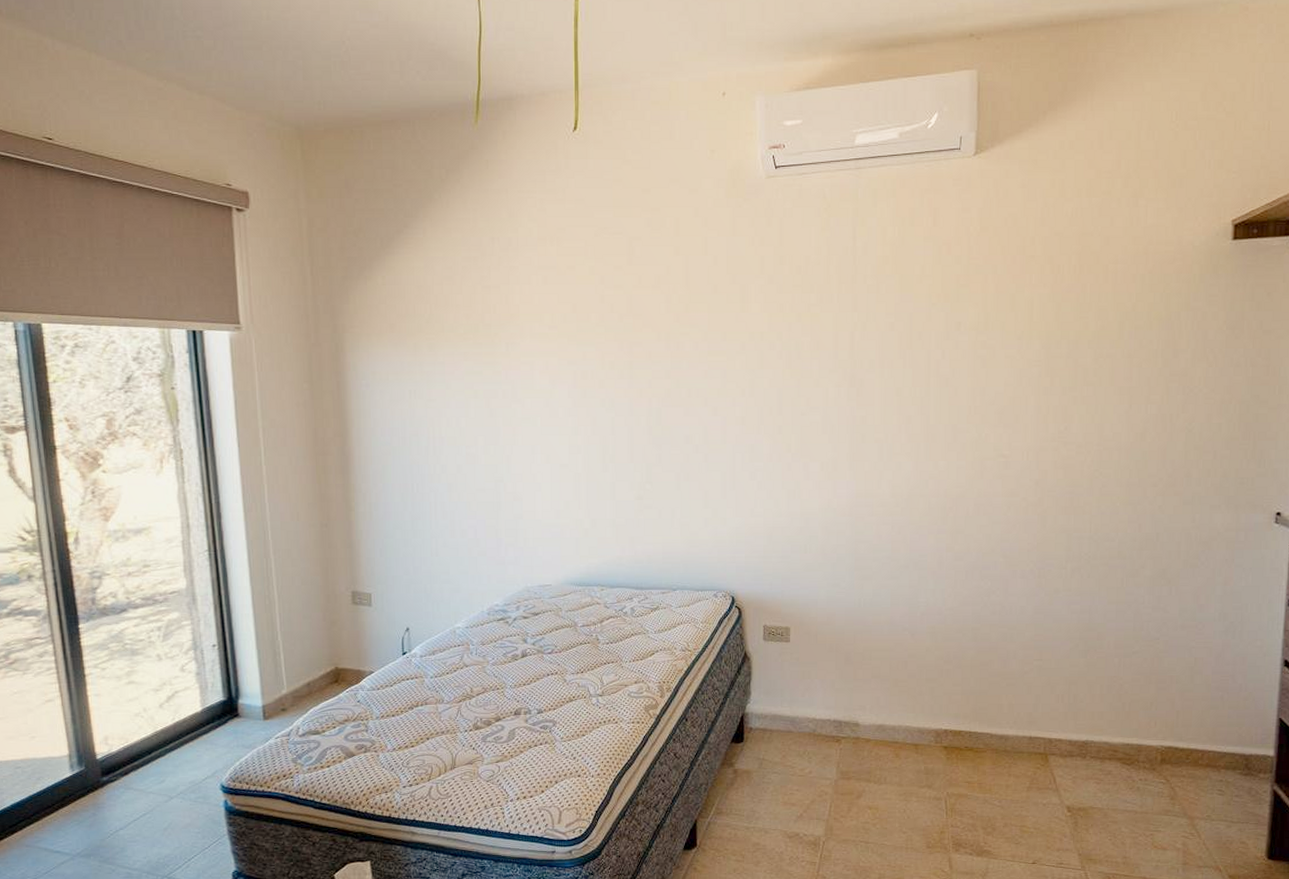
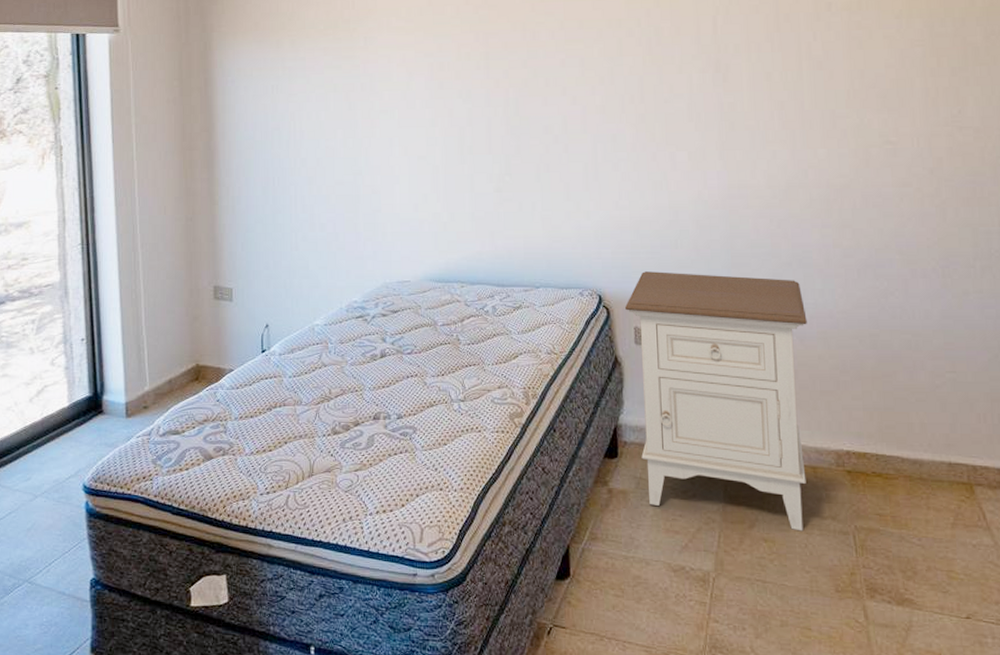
nightstand: none [756,574,919,799] -> present [625,271,807,531]

